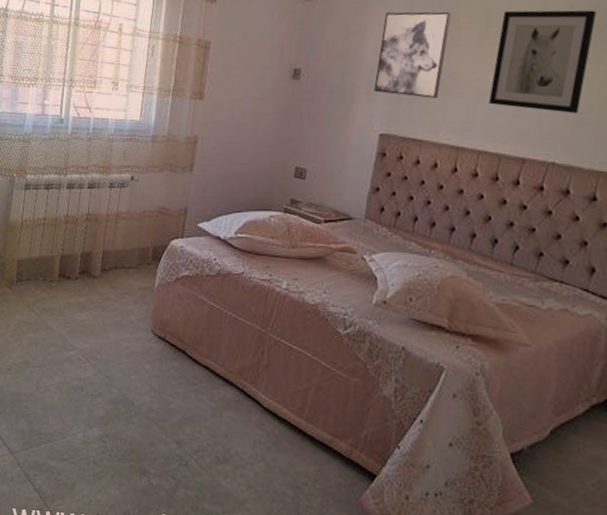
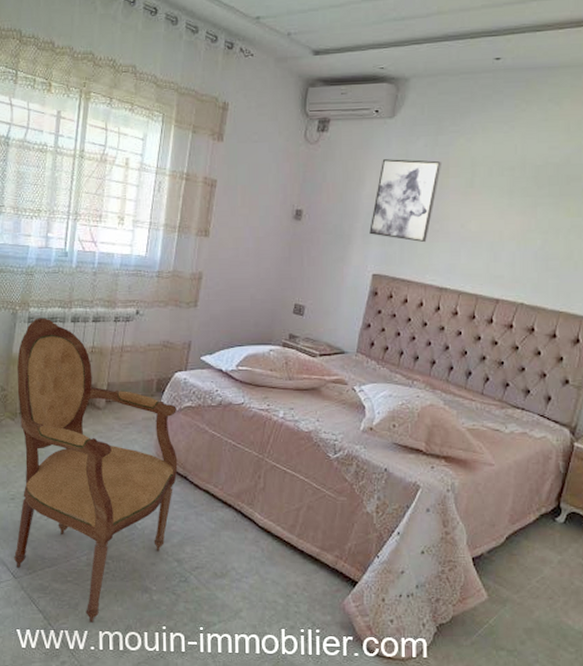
armchair: none [9,184,176,506] -> present [13,318,178,623]
wall art: present [488,10,596,114] -> none [470,162,566,260]

